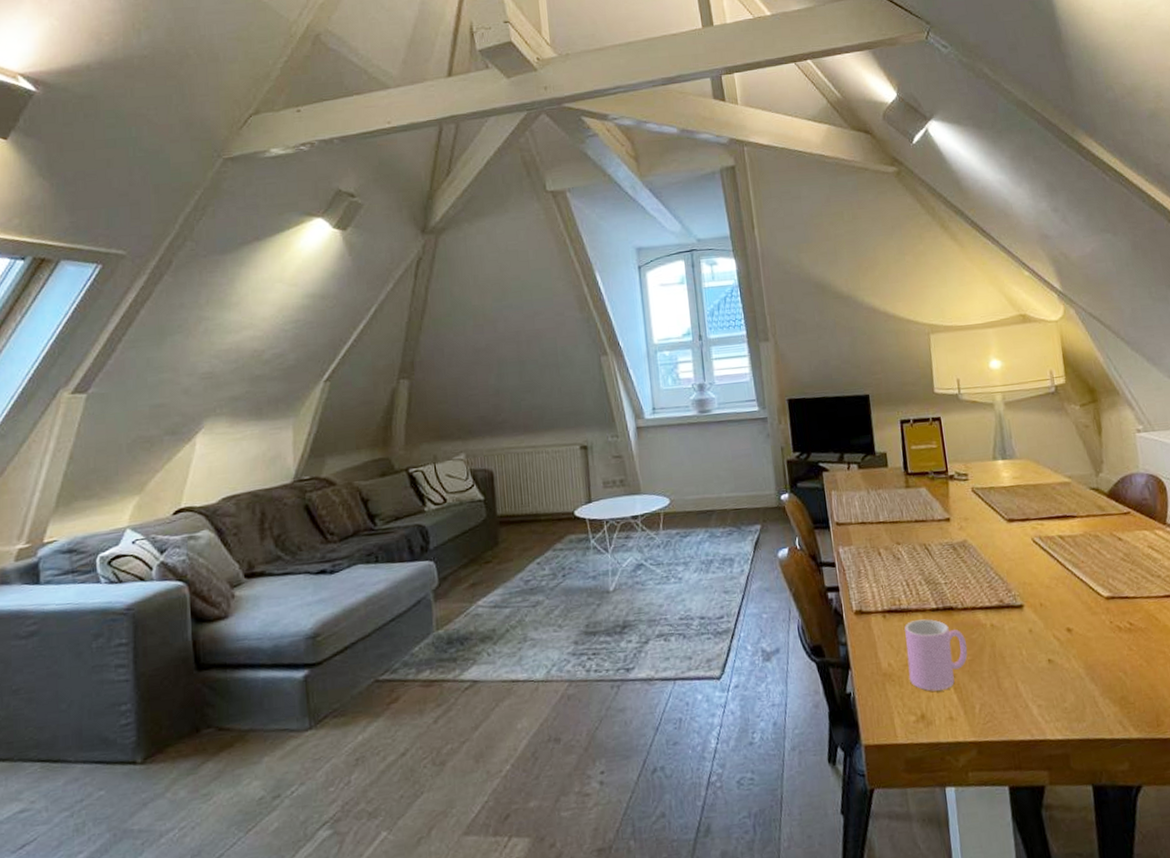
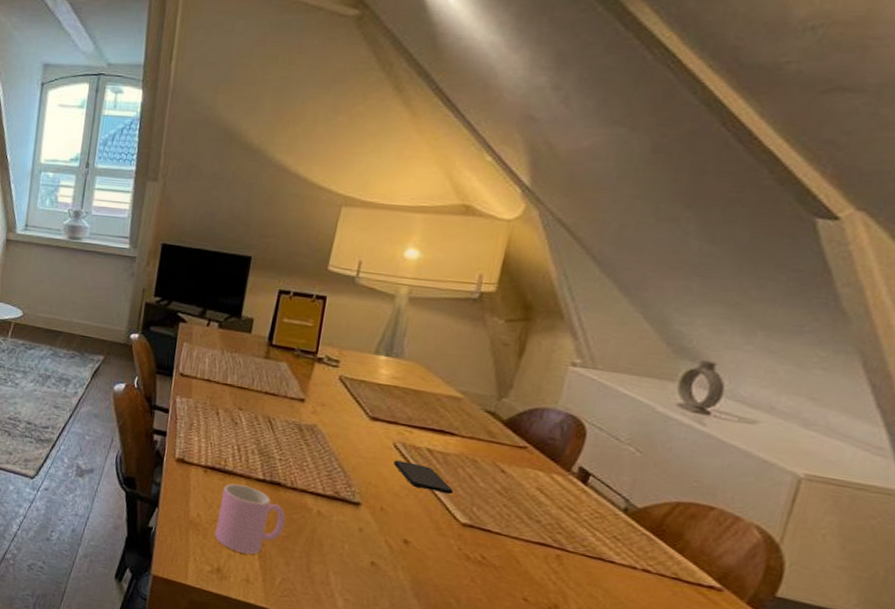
smartphone: none [1037,552,1091,575] -> present [393,460,454,494]

